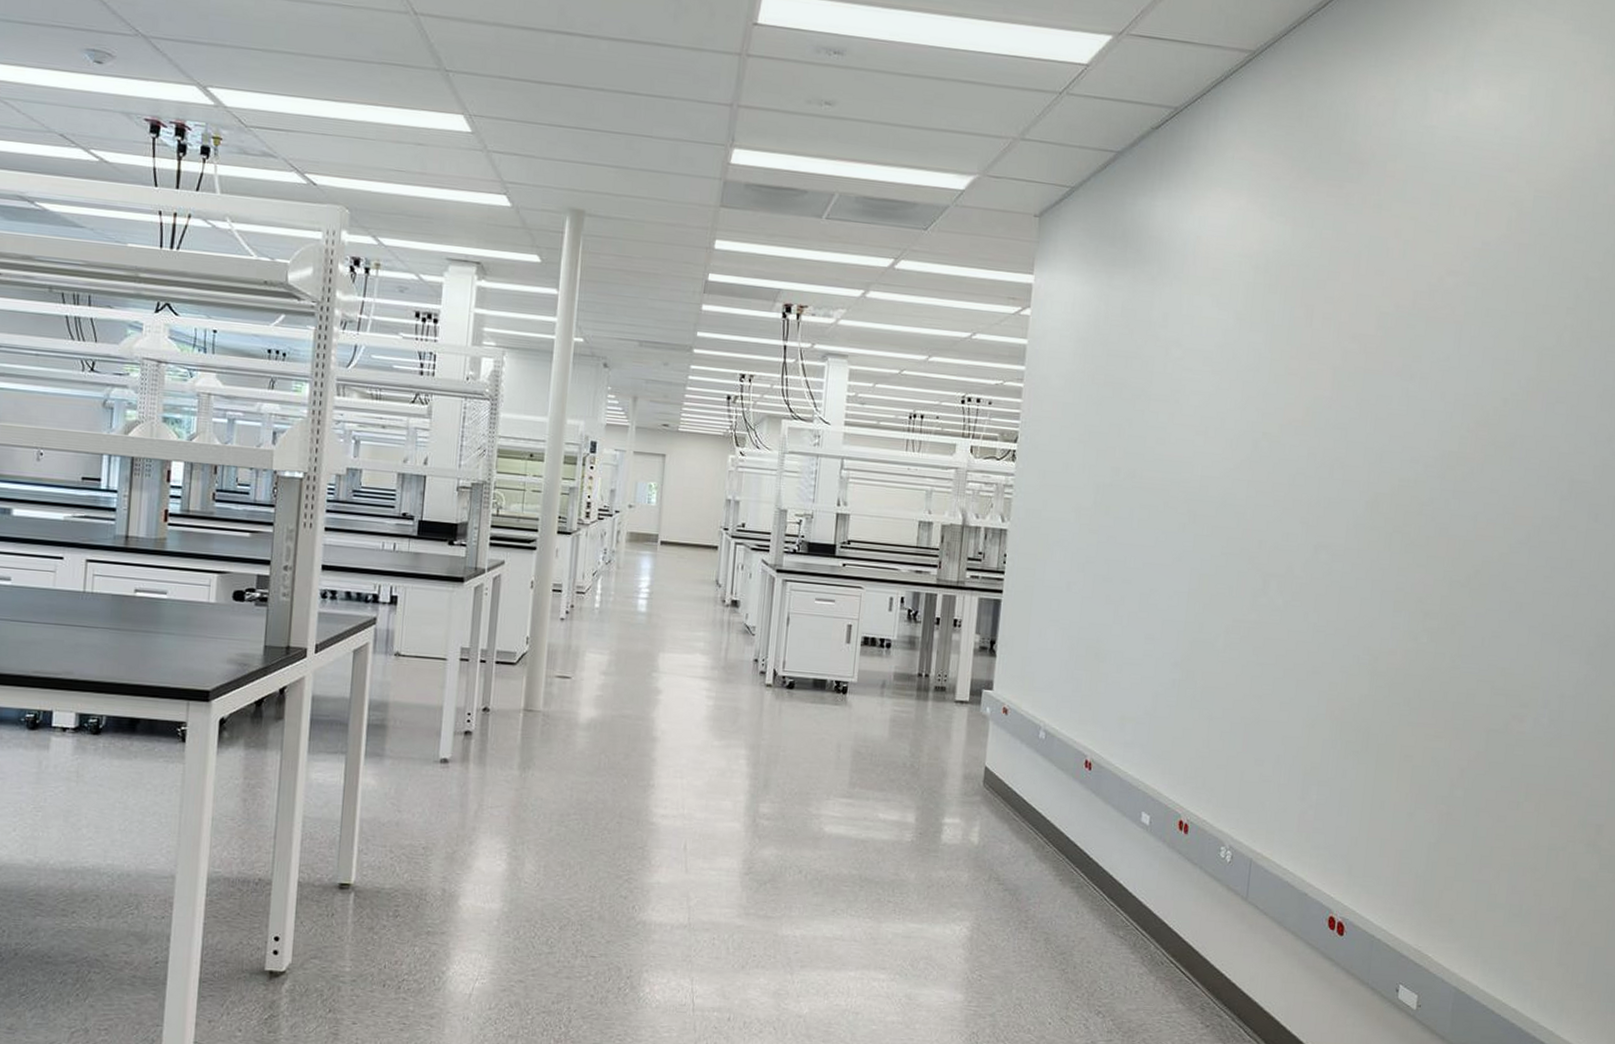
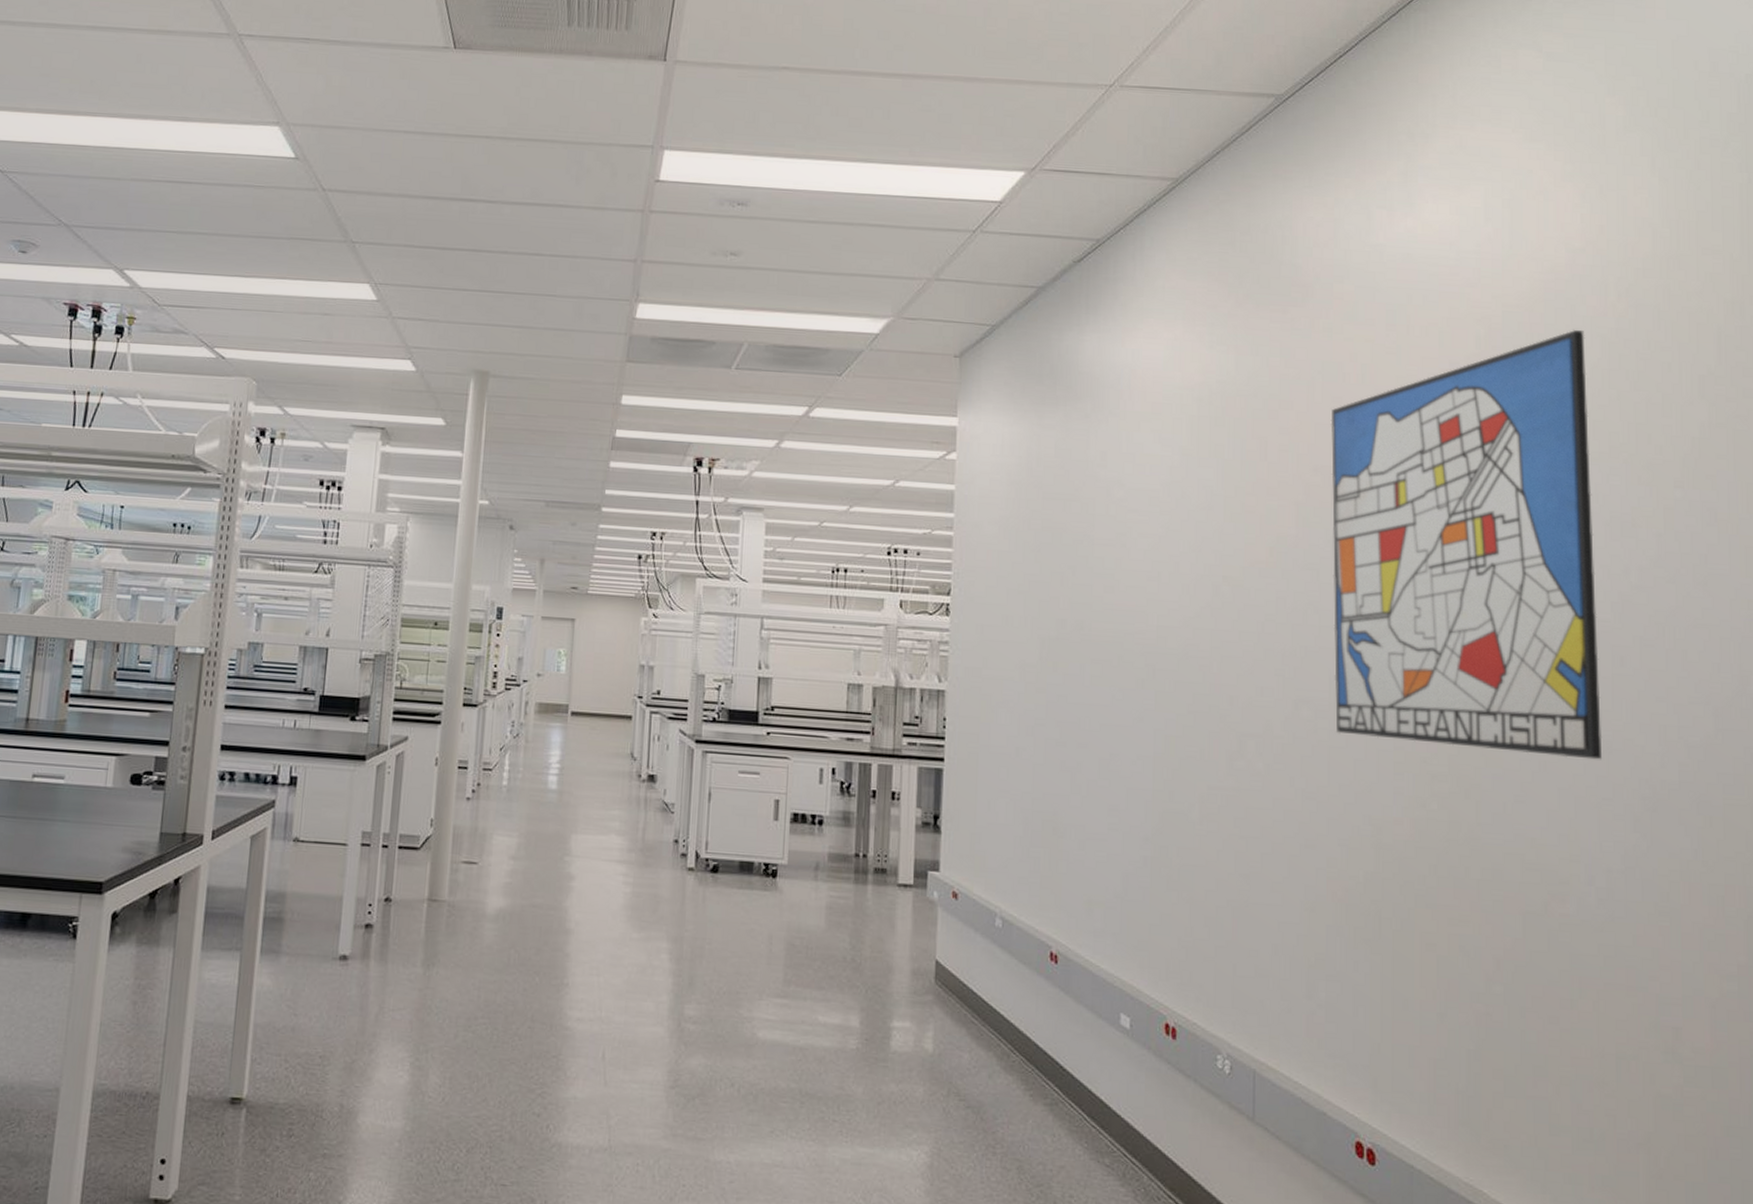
wall art: none [1348,216,1603,603] -> present [1330,329,1603,760]

